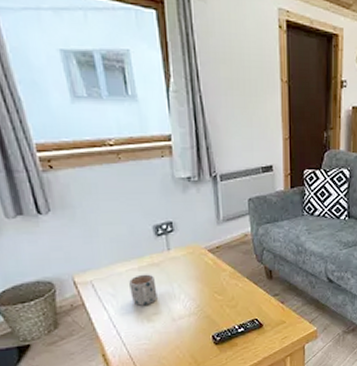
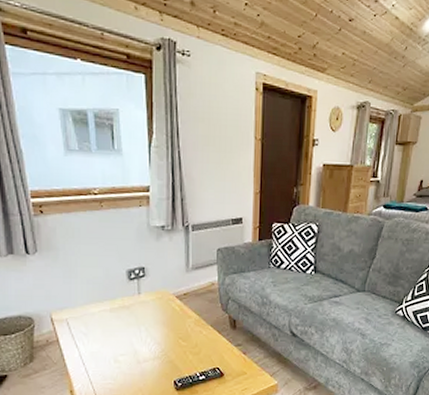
mug: present [129,274,157,306] -> none [101,316,125,346]

